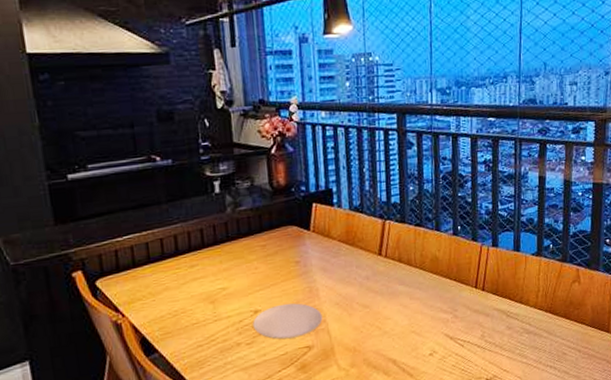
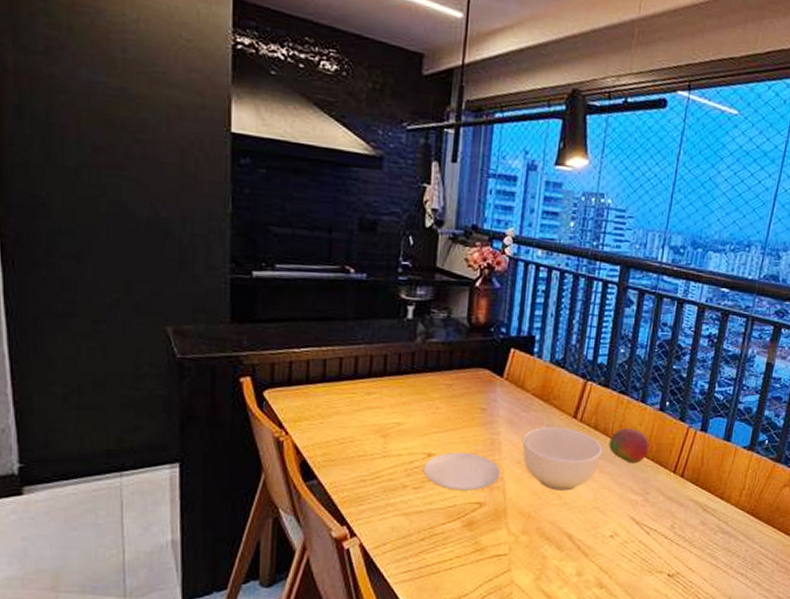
bowl: none [337,265,410,323] -> present [522,426,603,491]
fruit: none [414,255,450,287] -> present [608,428,650,464]

